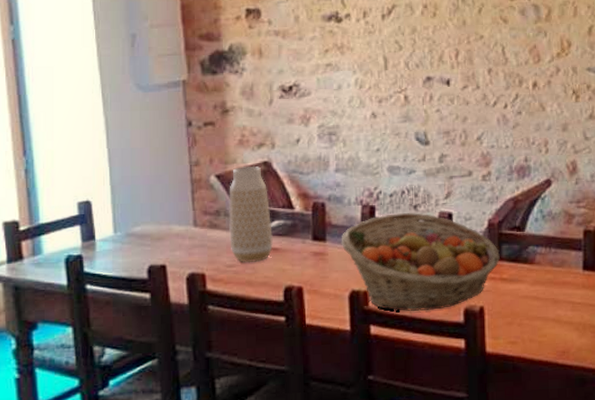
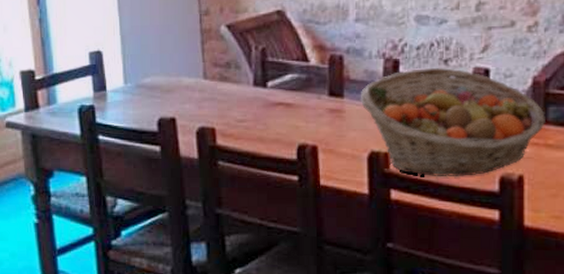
vase: present [229,165,273,263] -> none [240,15,286,119]

